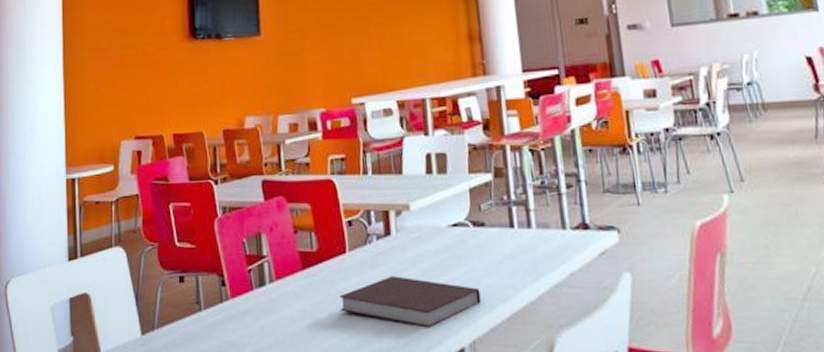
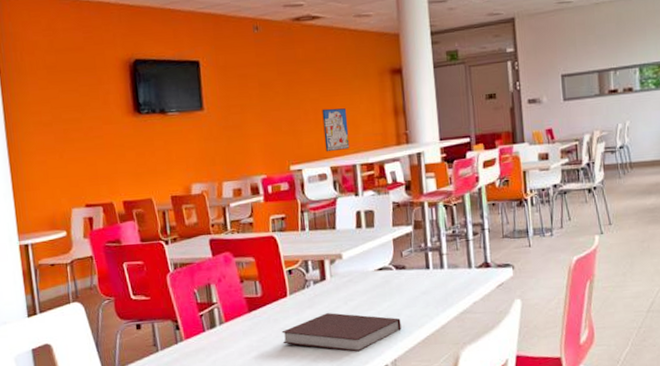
wall art: none [387,34,419,84] -> present [322,108,350,152]

